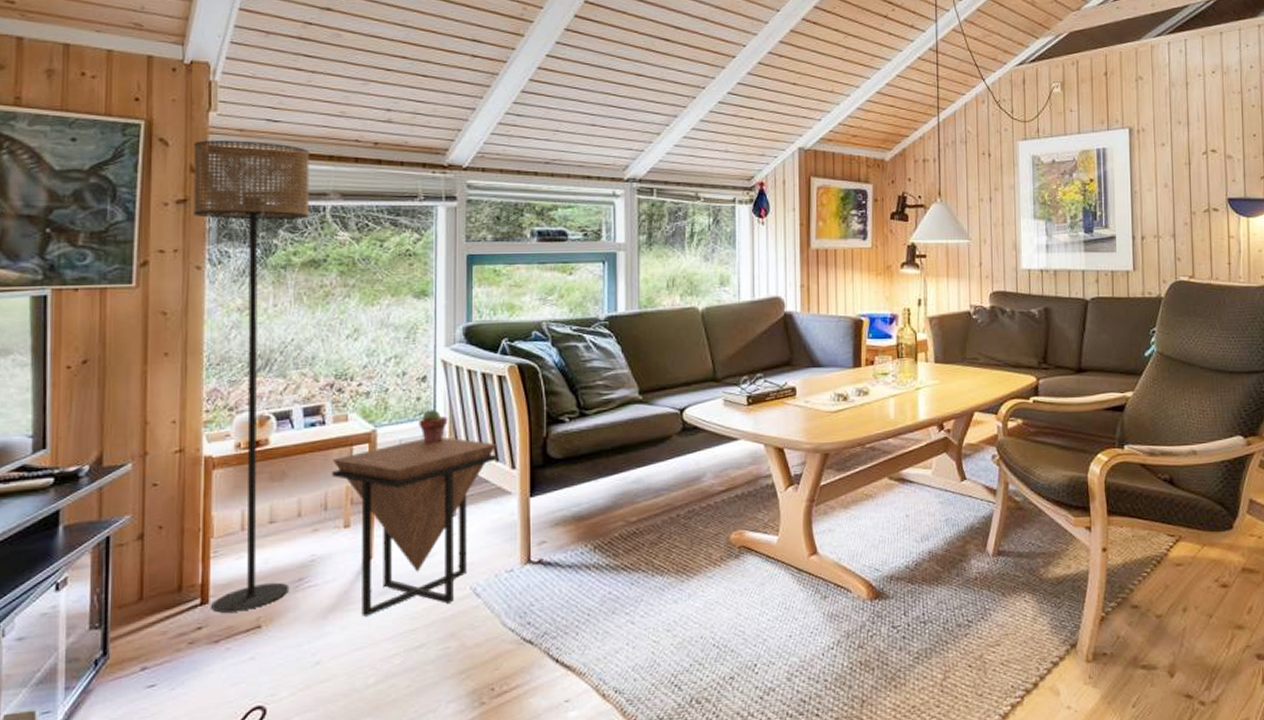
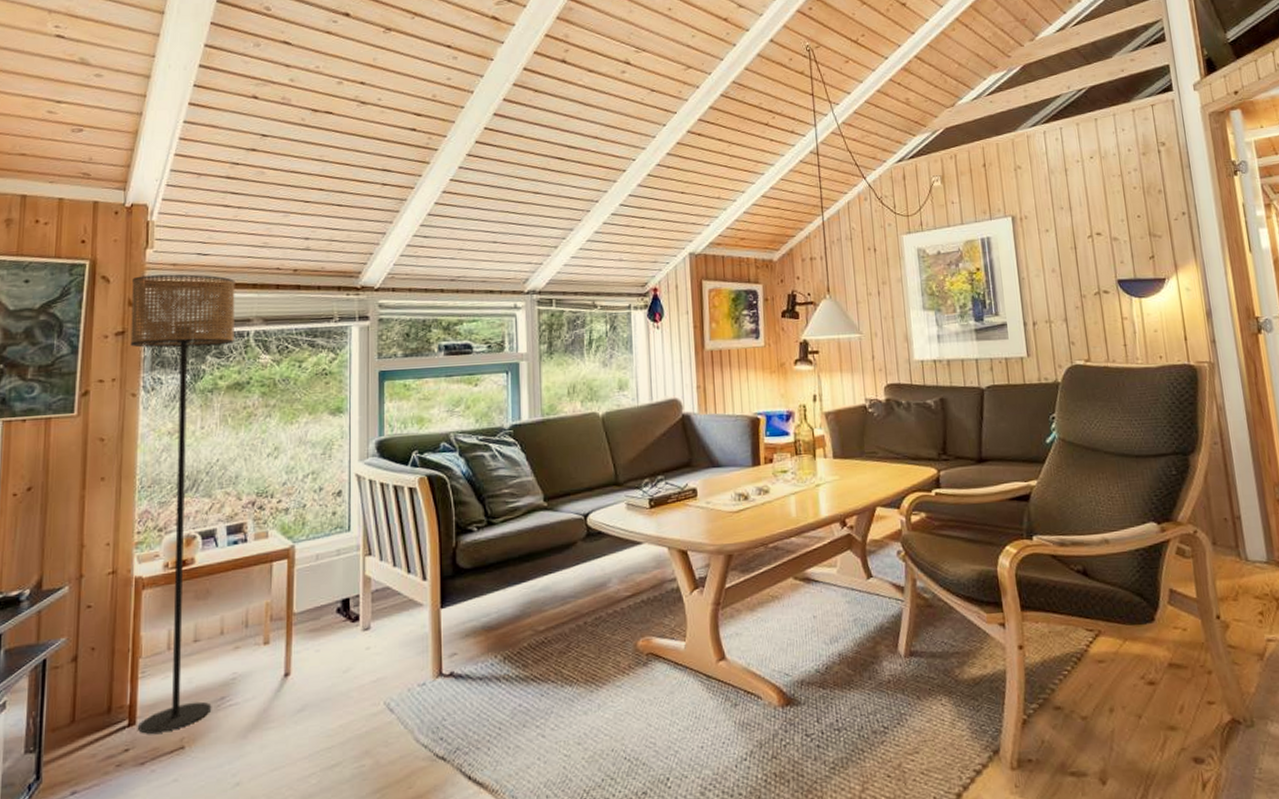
side table: present [331,437,497,617] -> none [252,550,409,735]
potted succulent: present [419,410,448,444] -> none [334,524,362,558]

